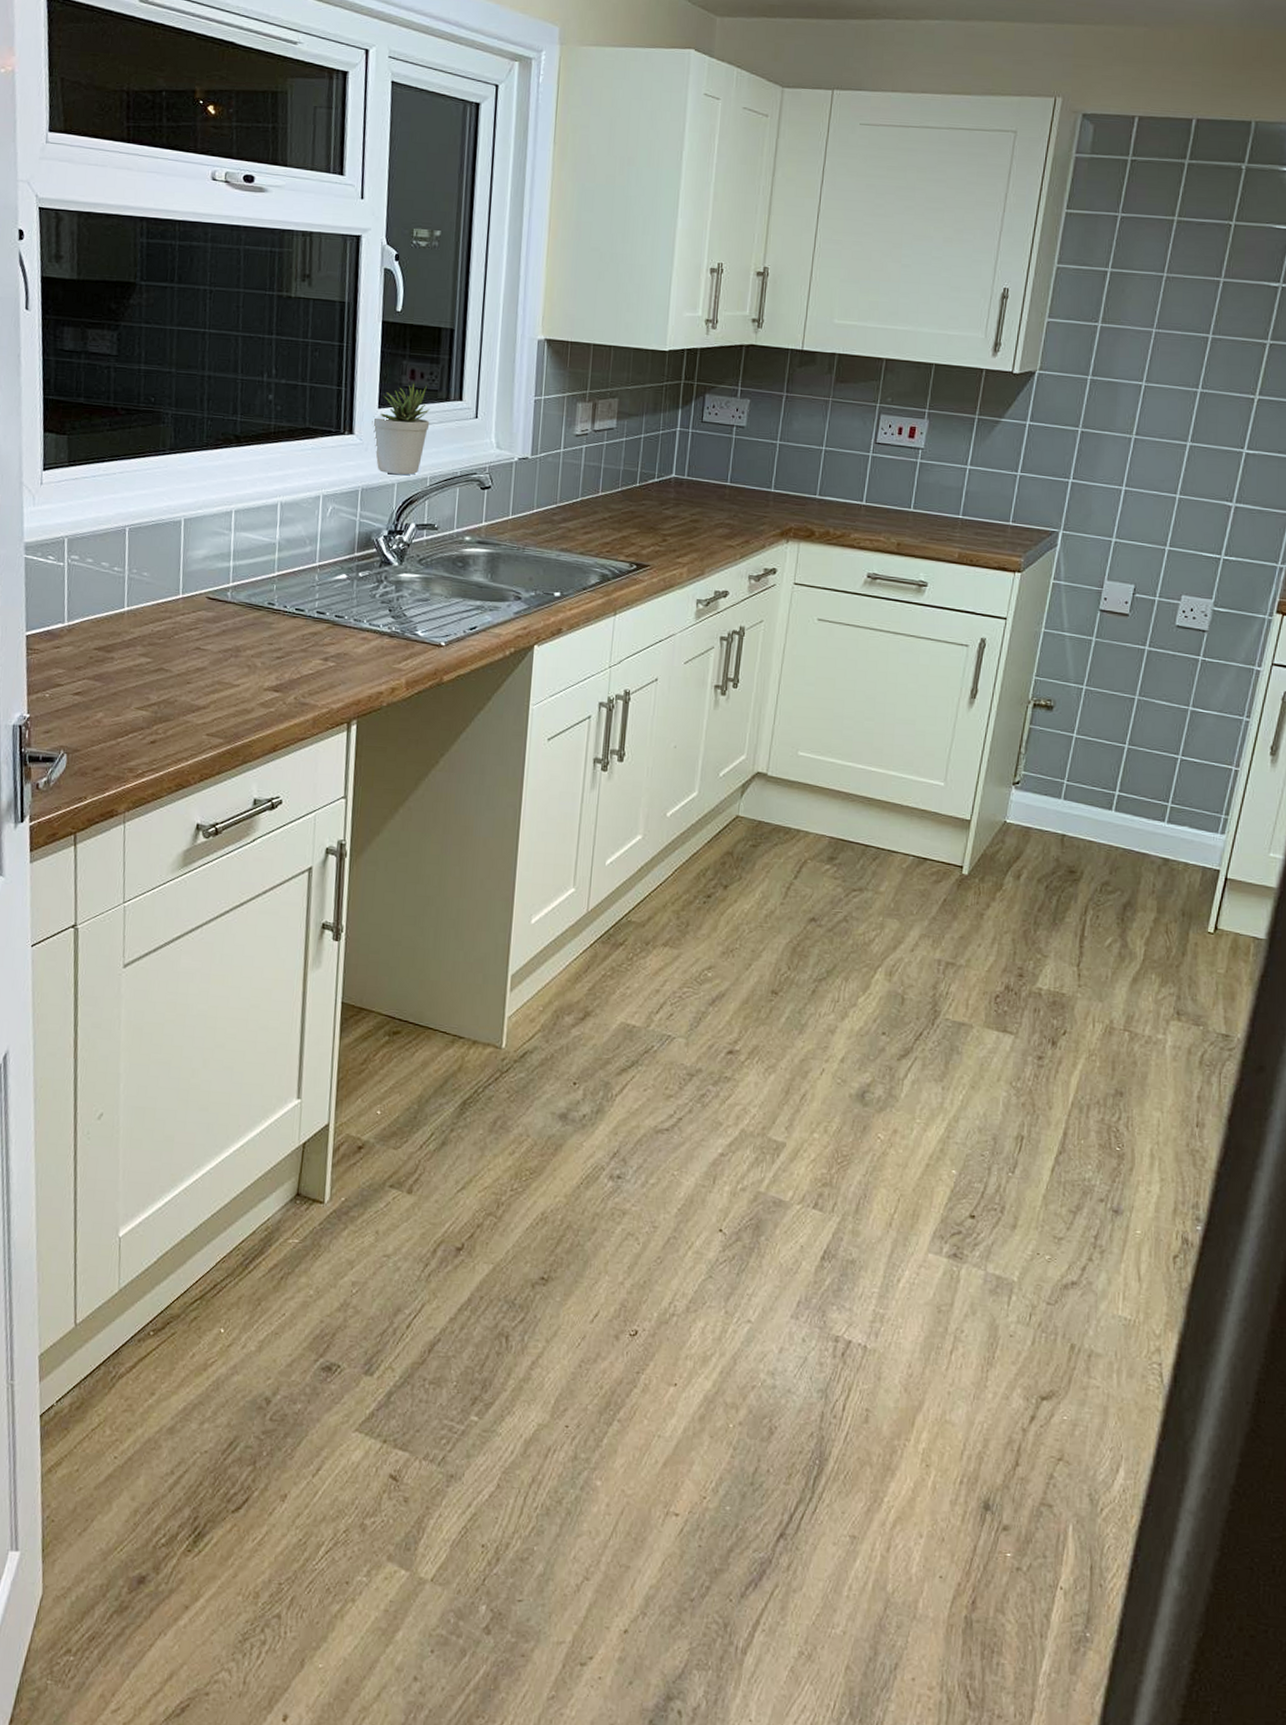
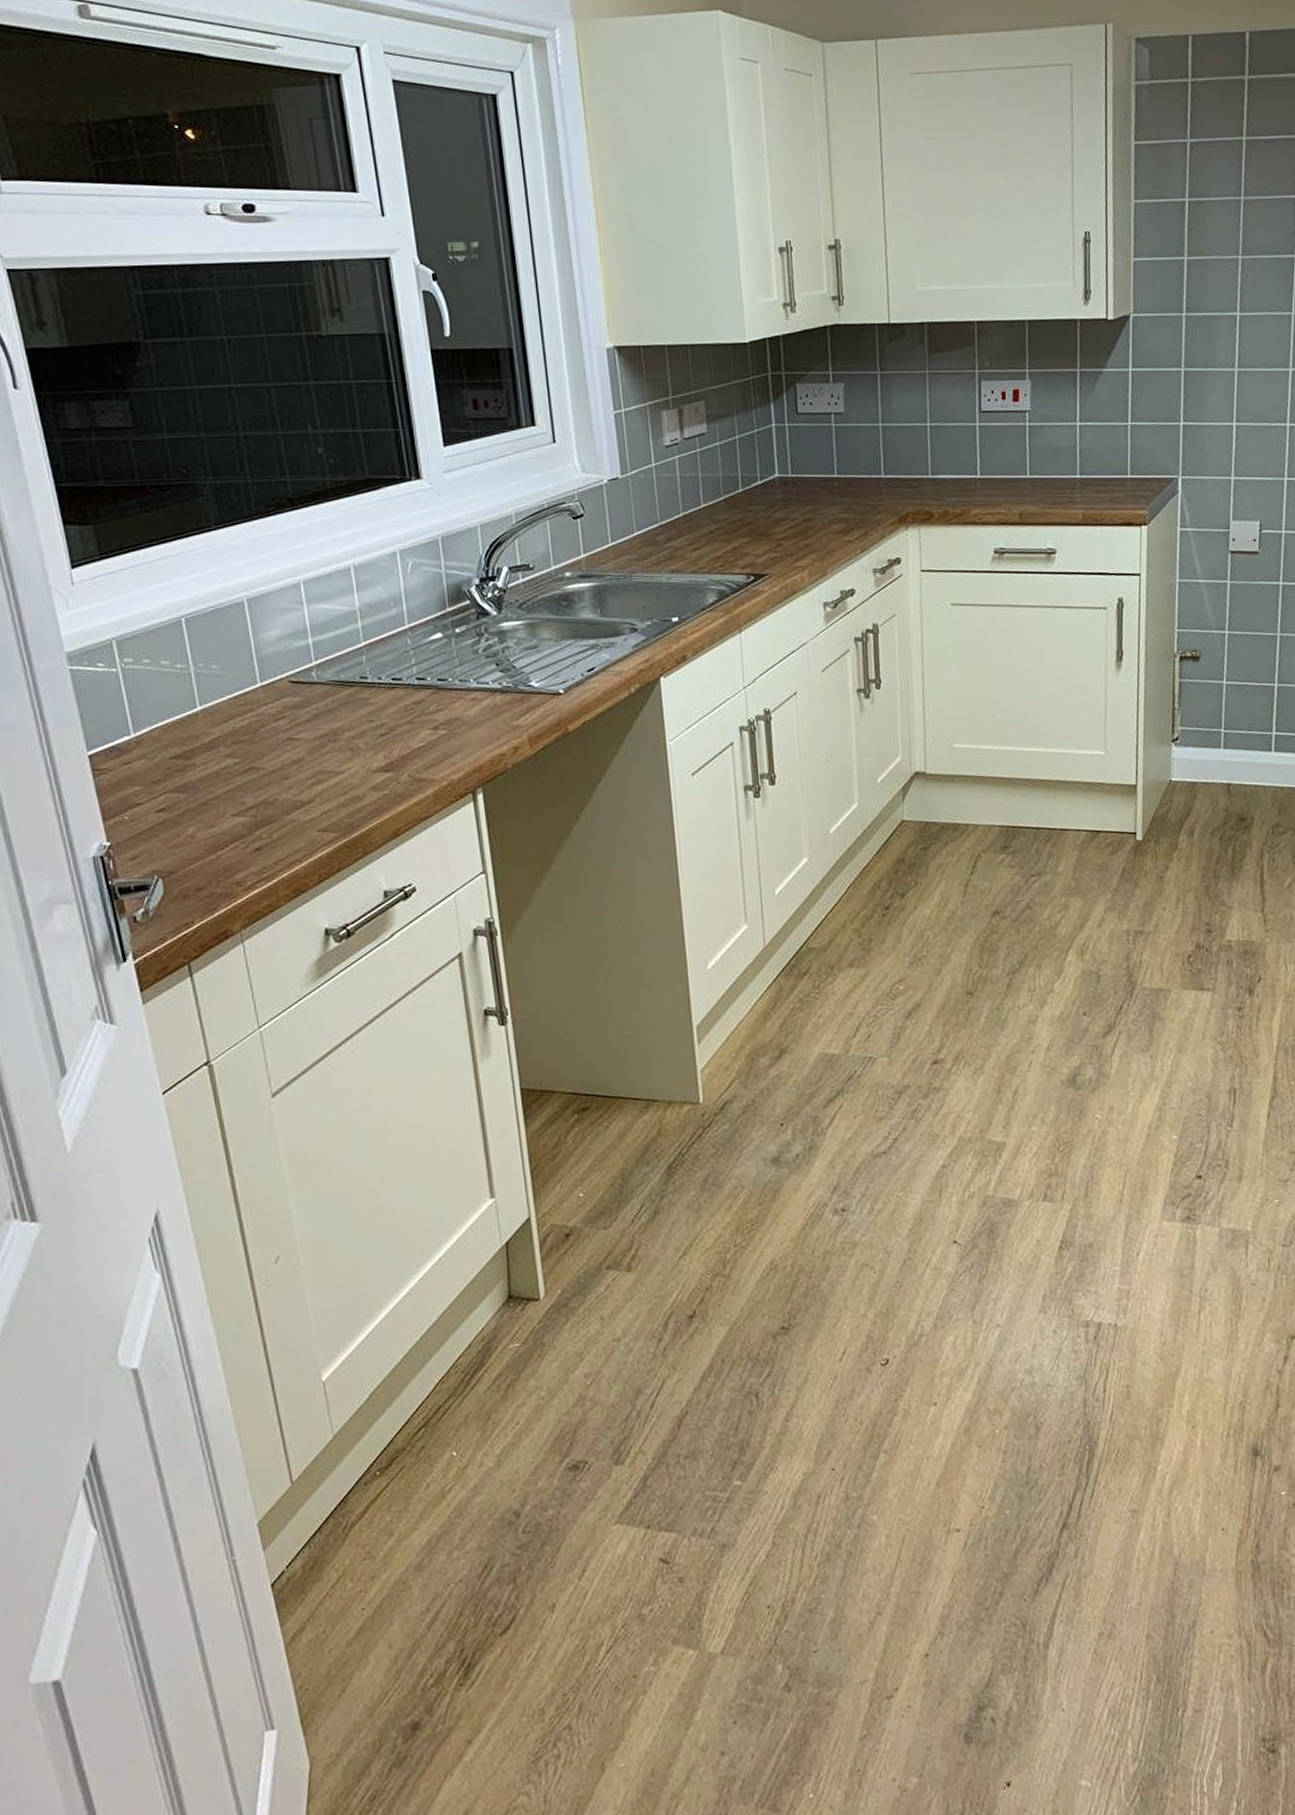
potted plant: present [372,383,430,475] -> none [439,413,505,517]

